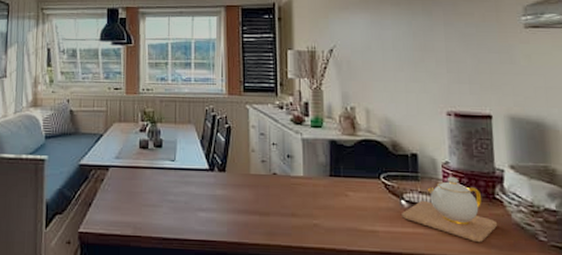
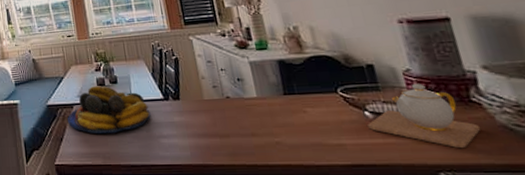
fruit bowl: none [99,148,192,203] -> present [67,86,151,135]

